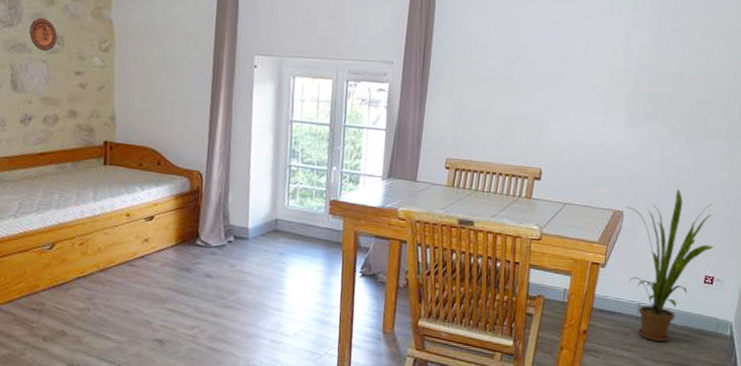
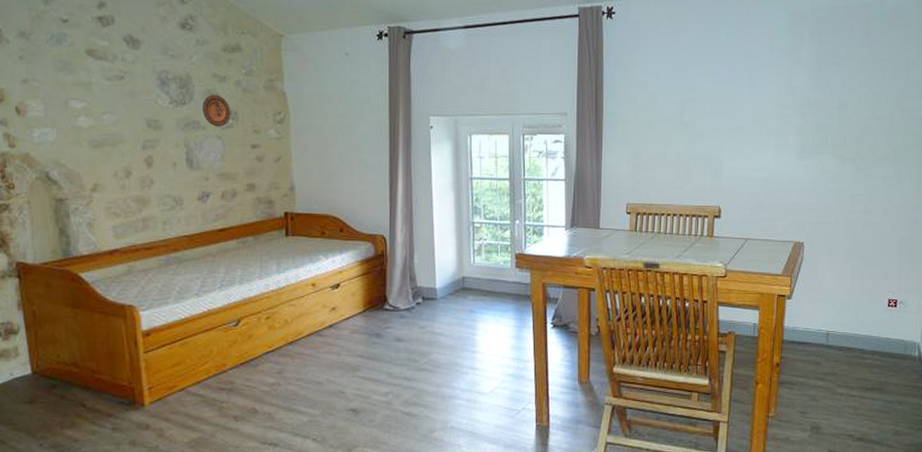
house plant: present [625,189,715,342] -> none [805,216,894,368]

